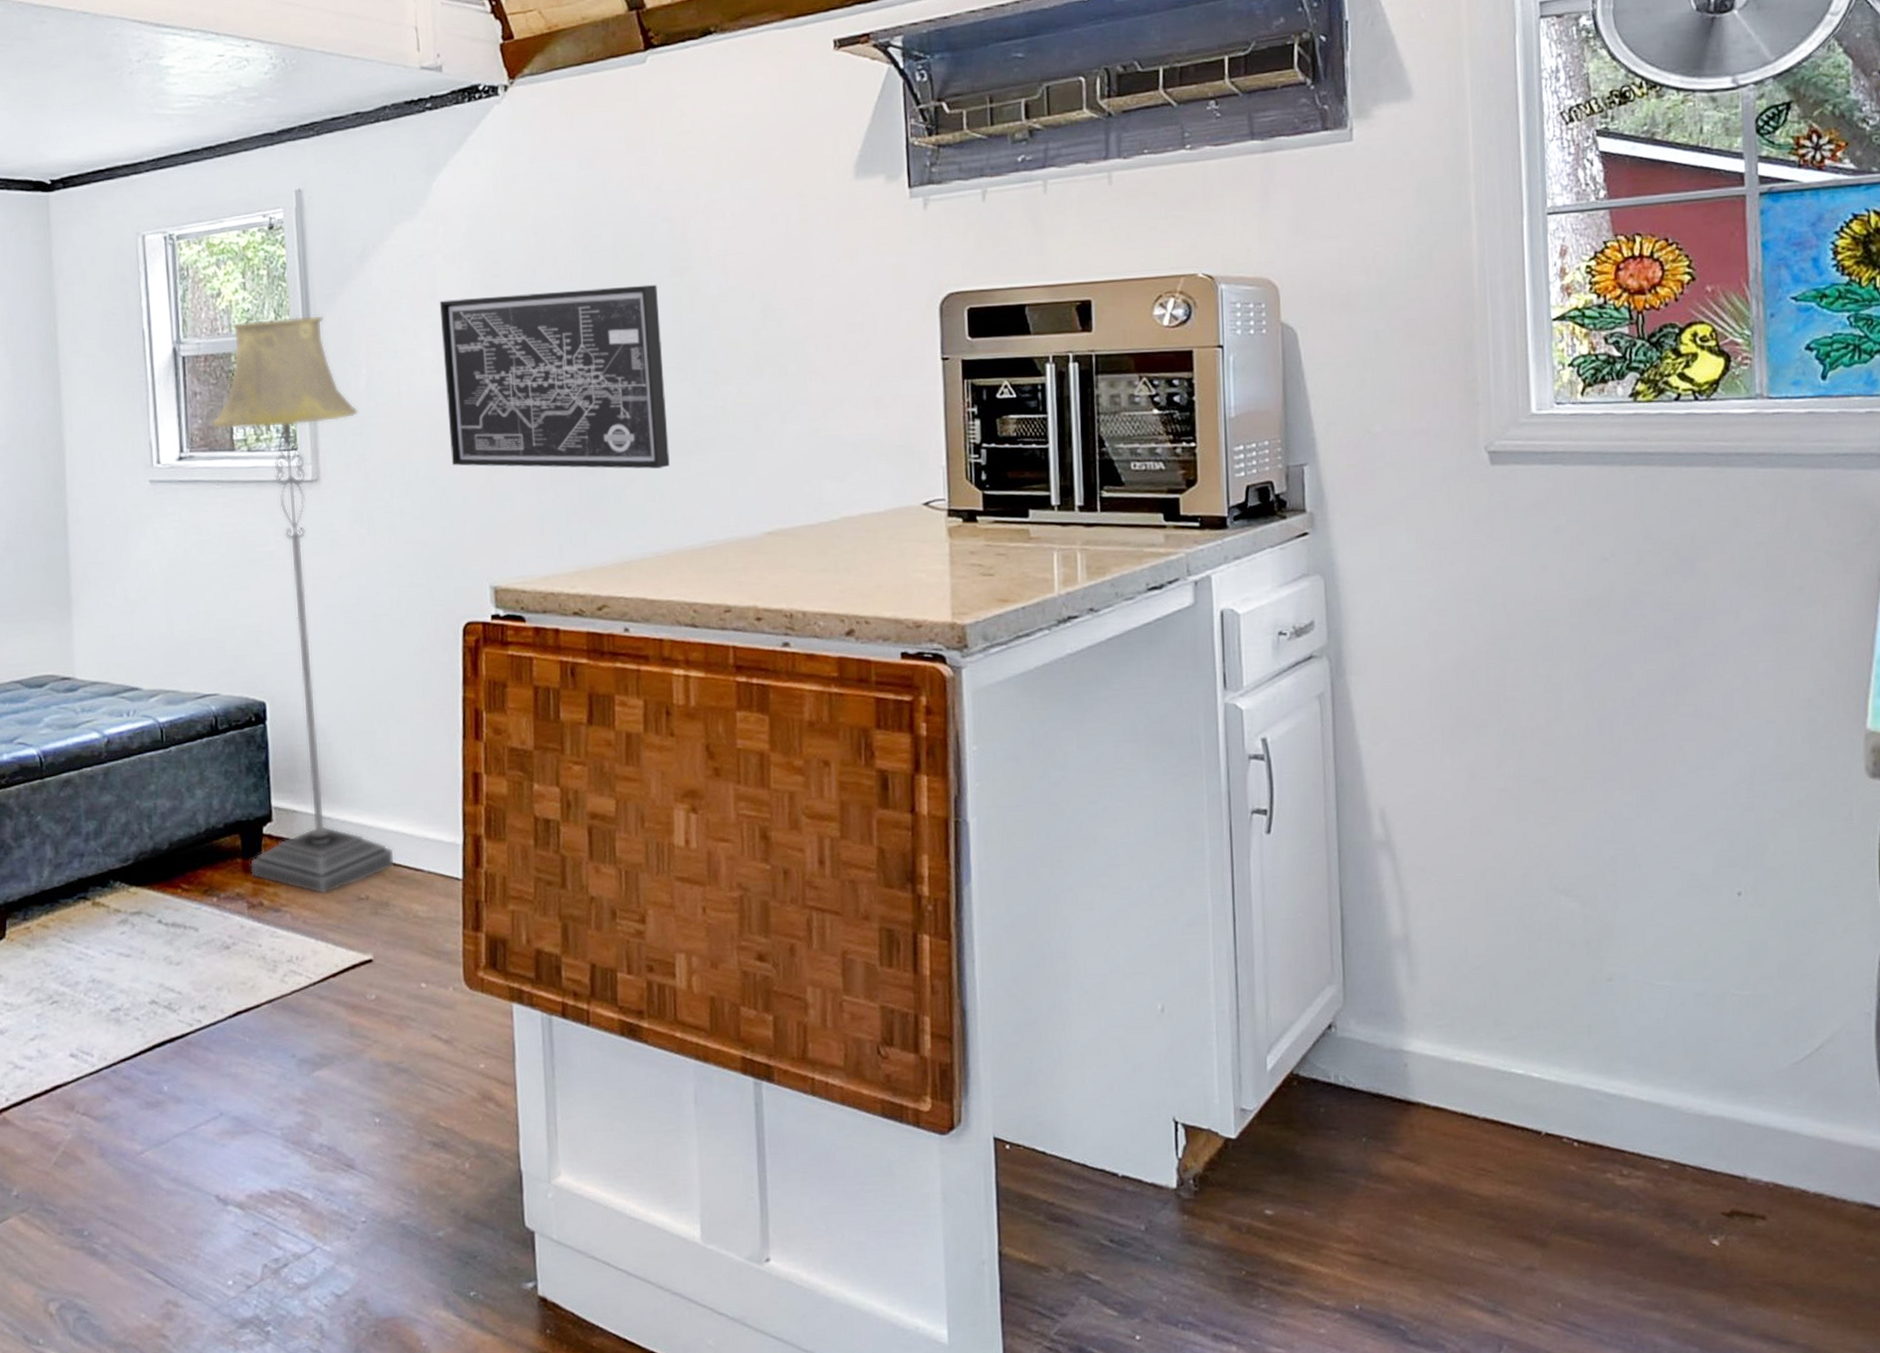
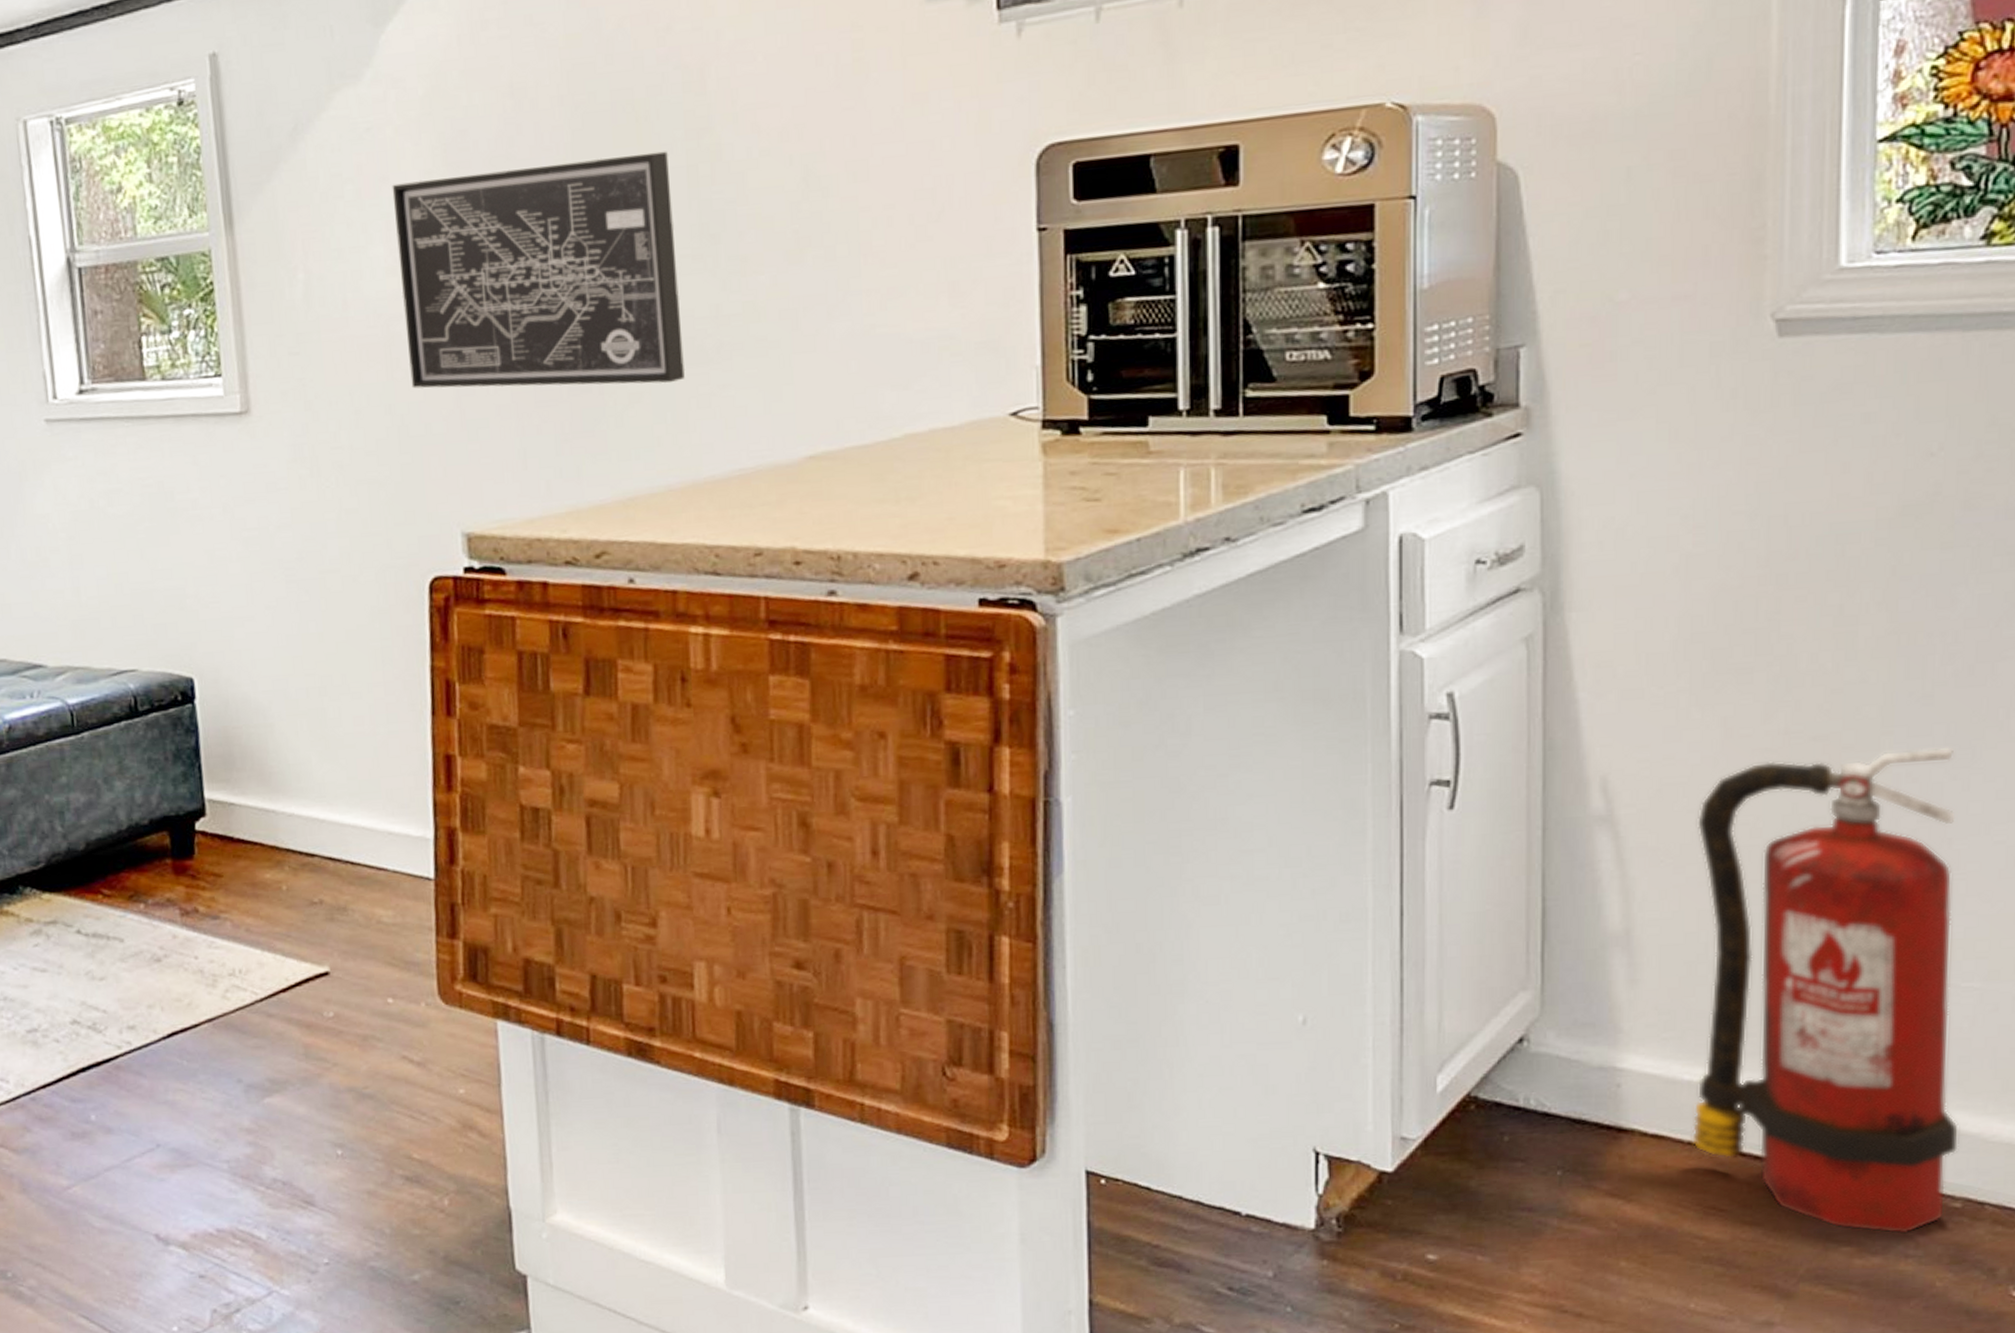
floor lamp: present [212,314,395,894] -> none [117,209,354,898]
fire extinguisher: none [1452,790,1664,1192] -> present [1691,747,1960,1234]

